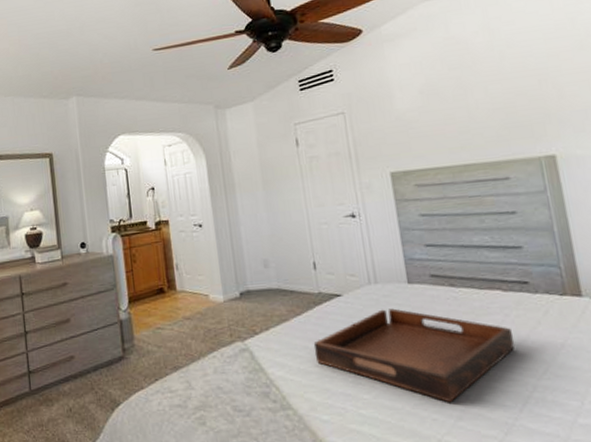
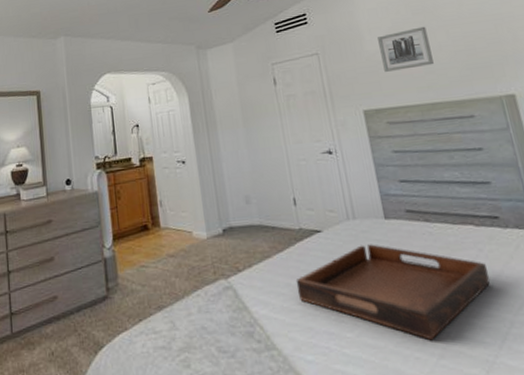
wall art: none [409,82,469,132] -> present [378,26,434,72]

